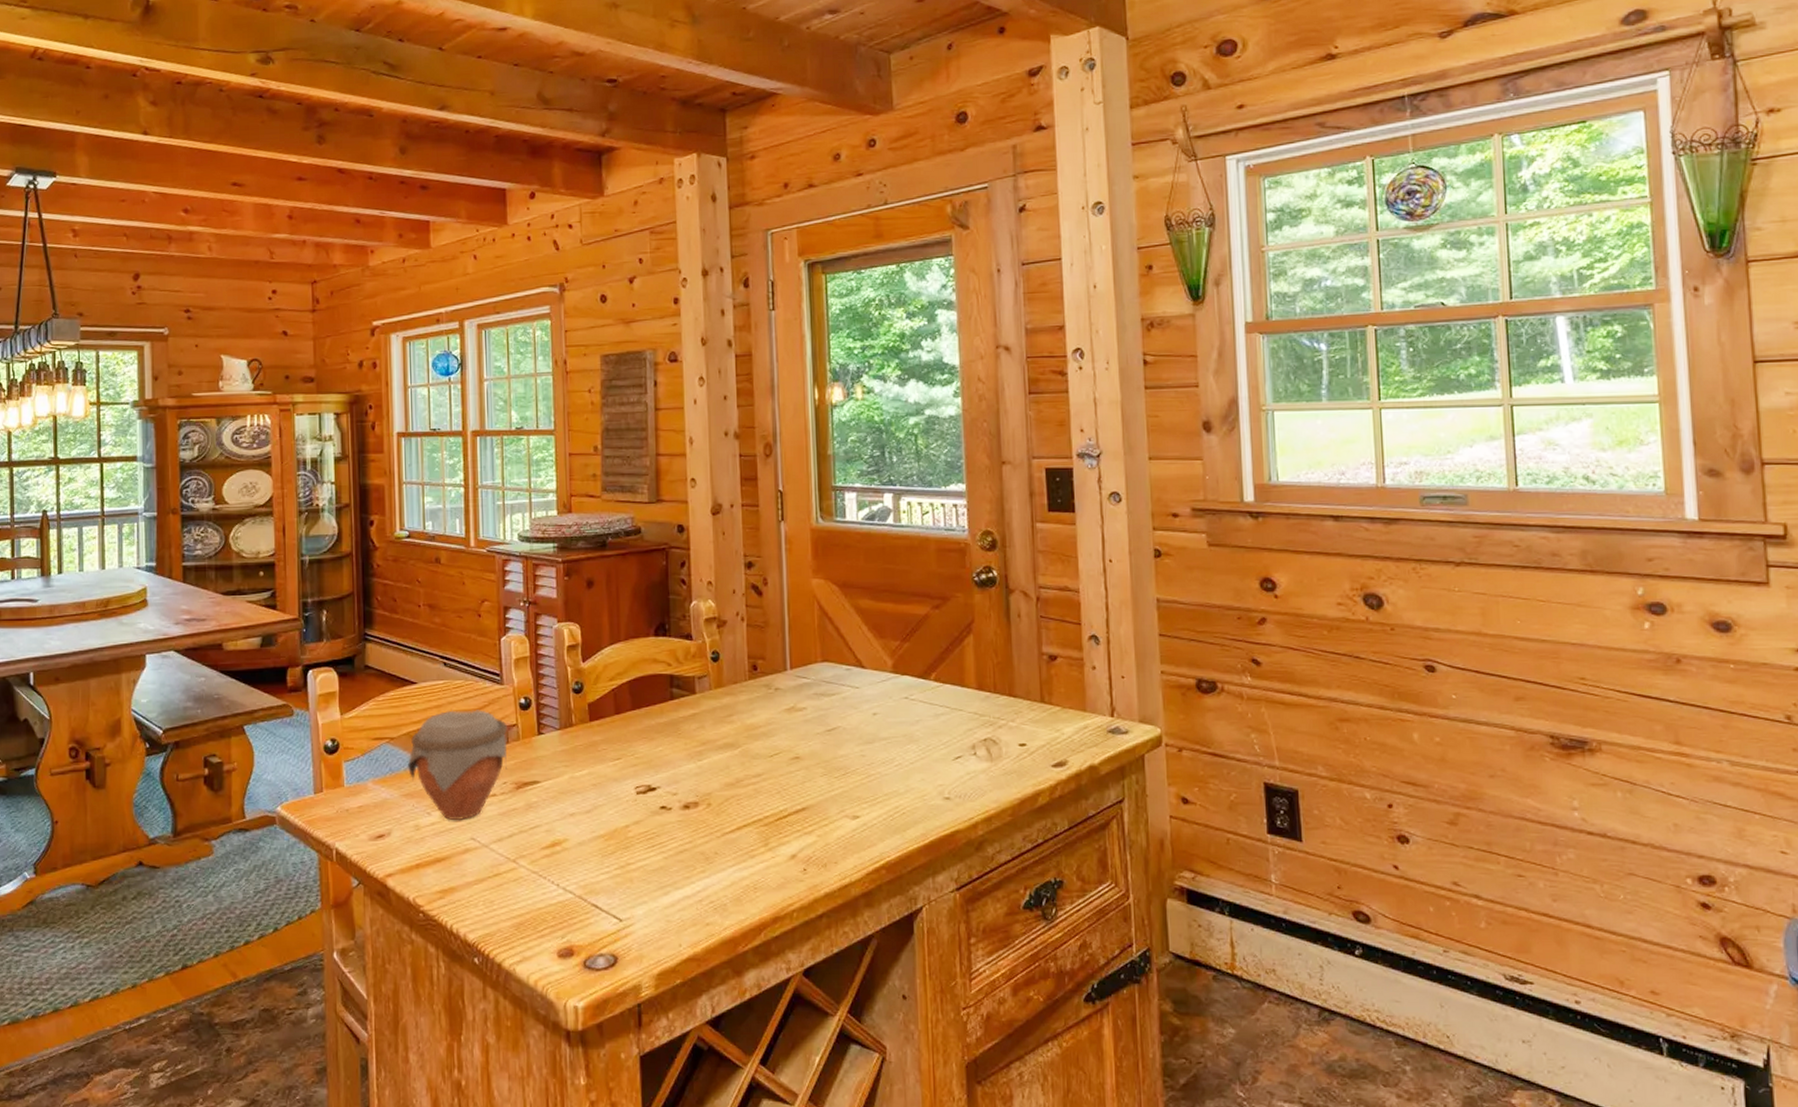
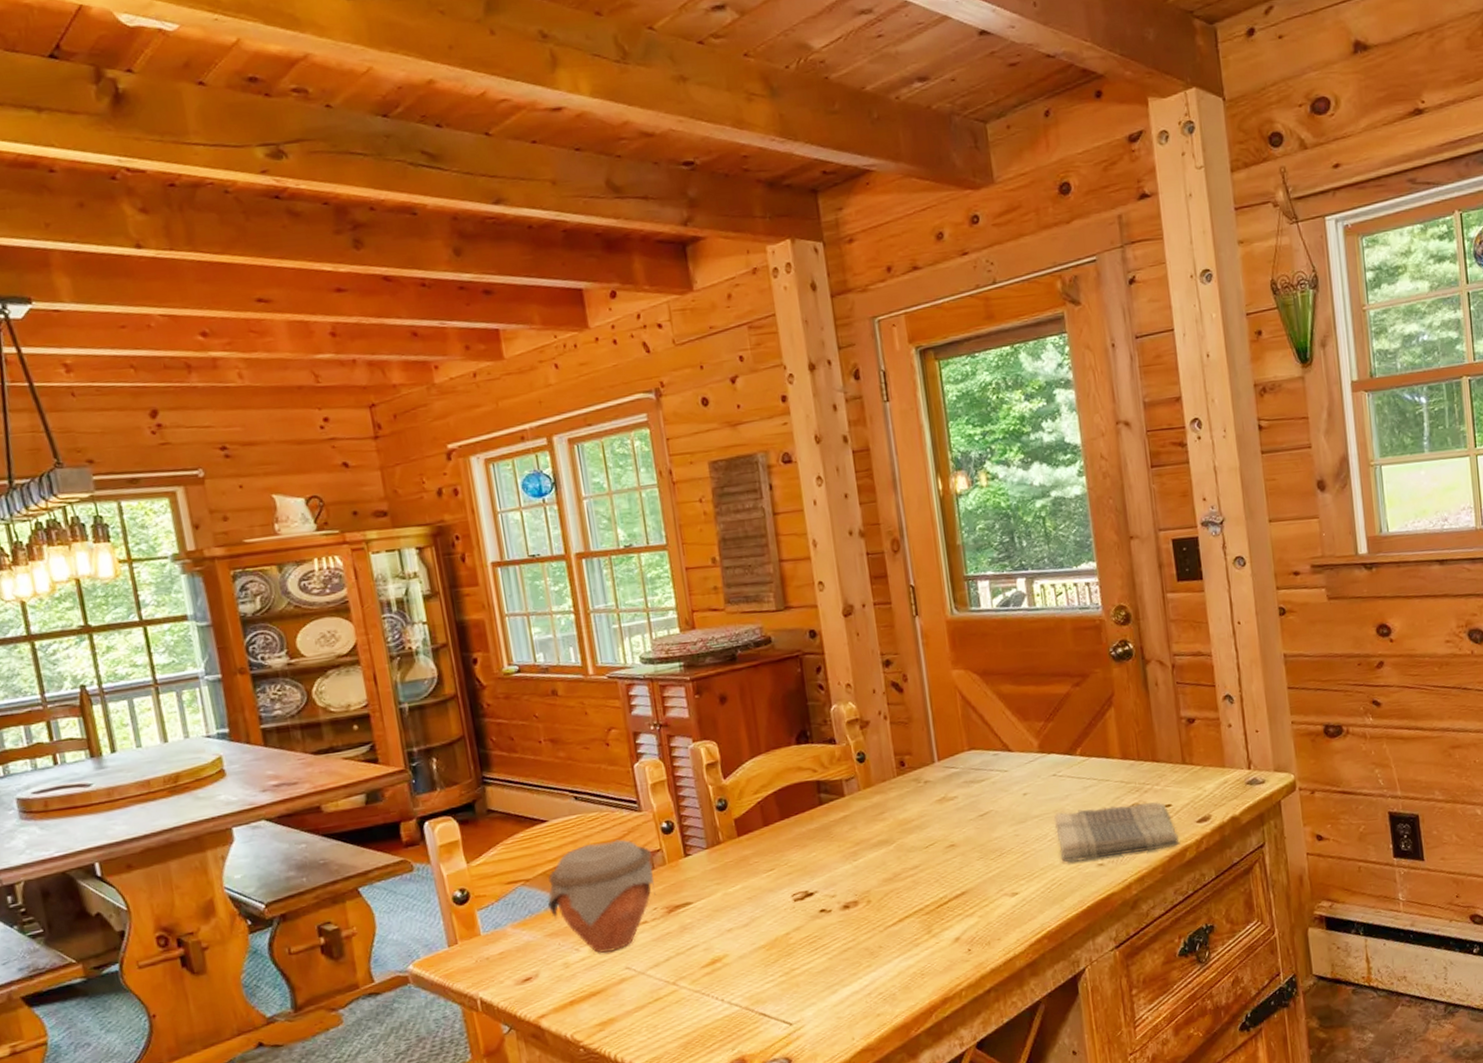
dish towel: none [902,737,1033,793] -> present [1053,802,1180,863]

